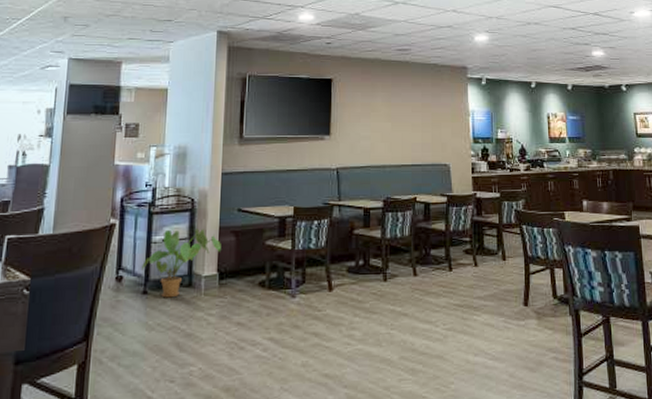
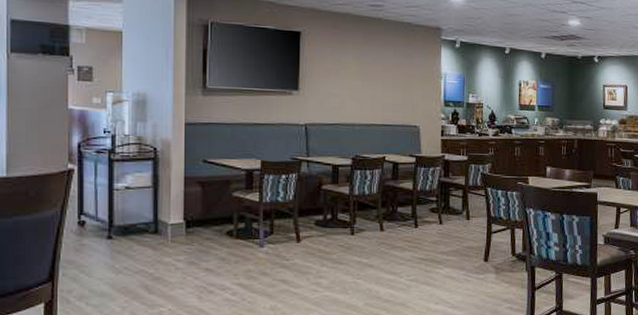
house plant: present [142,229,221,298] -> none [105,177,187,243]

